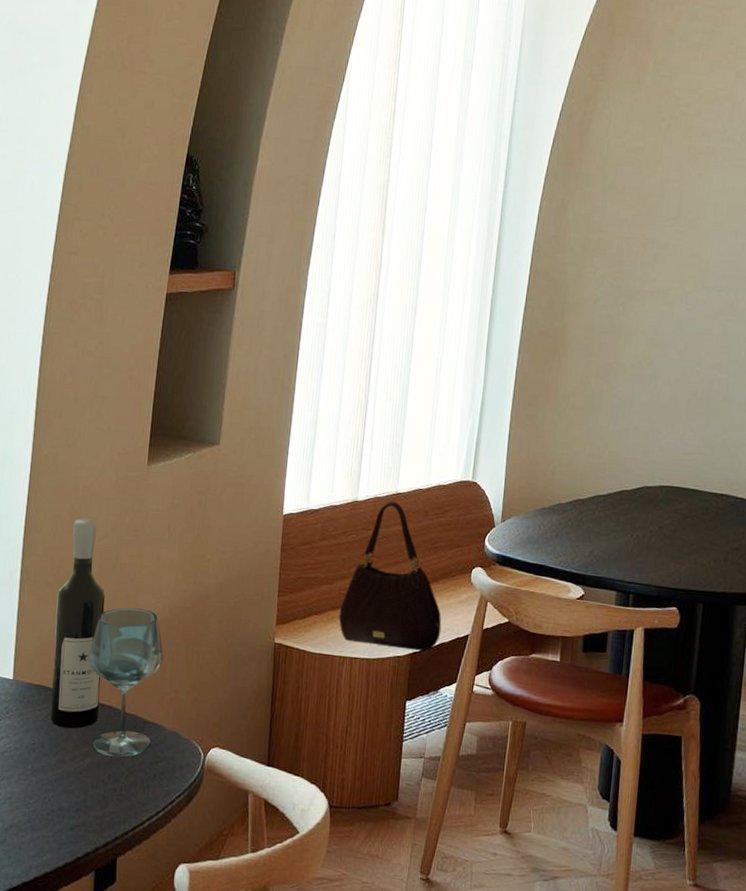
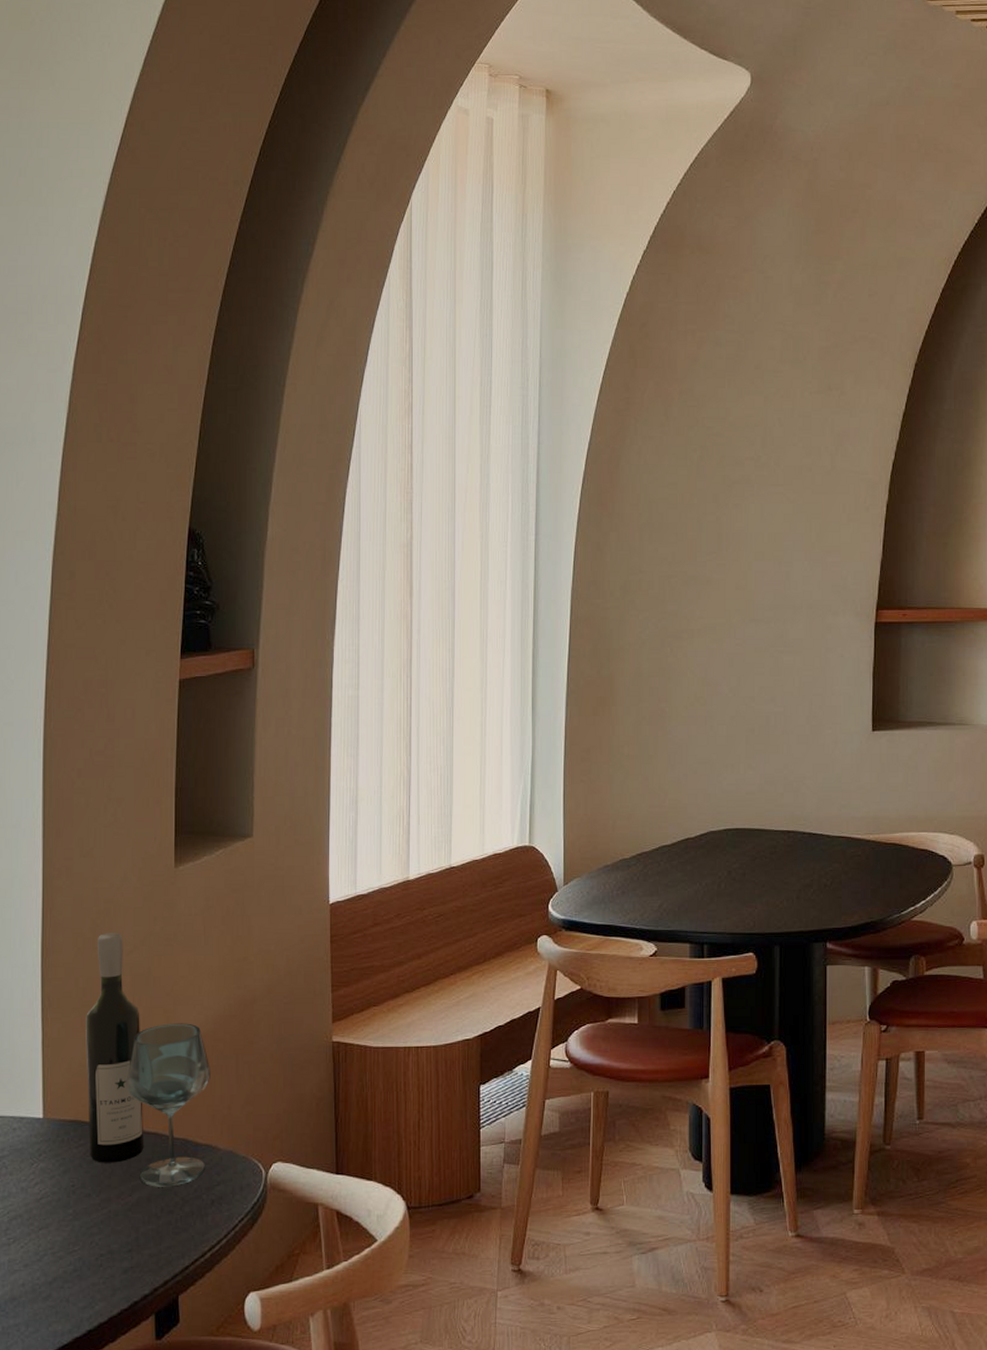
handbag: present [338,501,442,651] -> none [399,876,511,1031]

